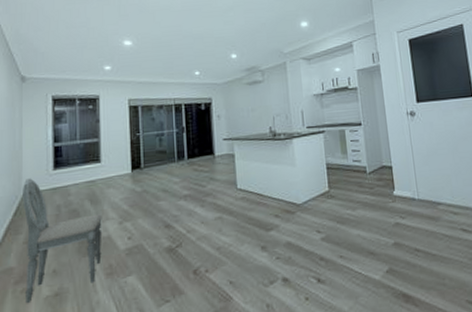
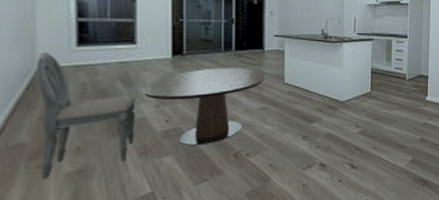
dining table: none [106,175,218,264] -> present [141,68,265,146]

